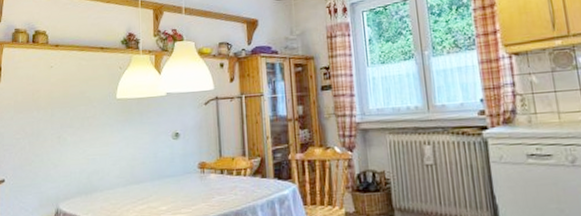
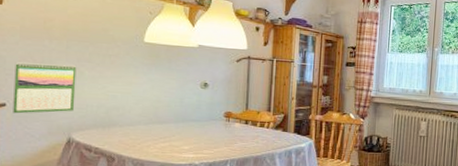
calendar: none [10,133,61,189] -> present [13,62,77,114]

